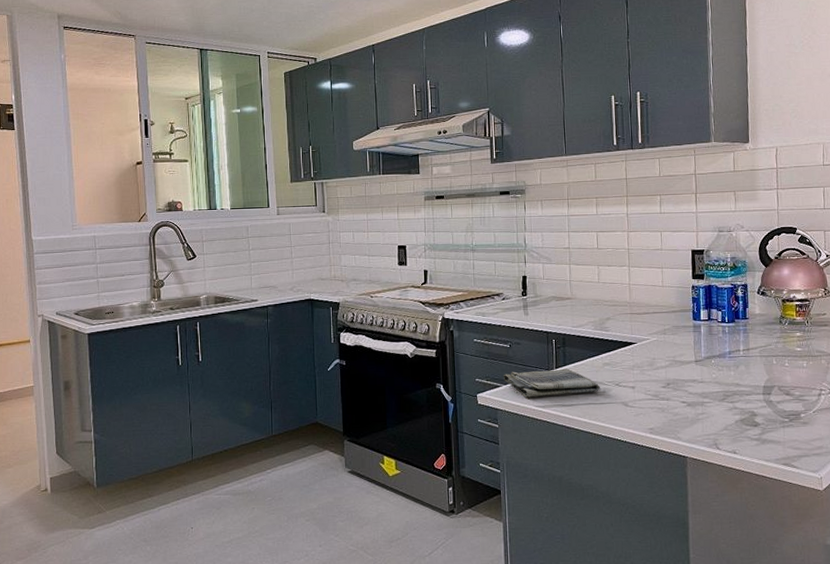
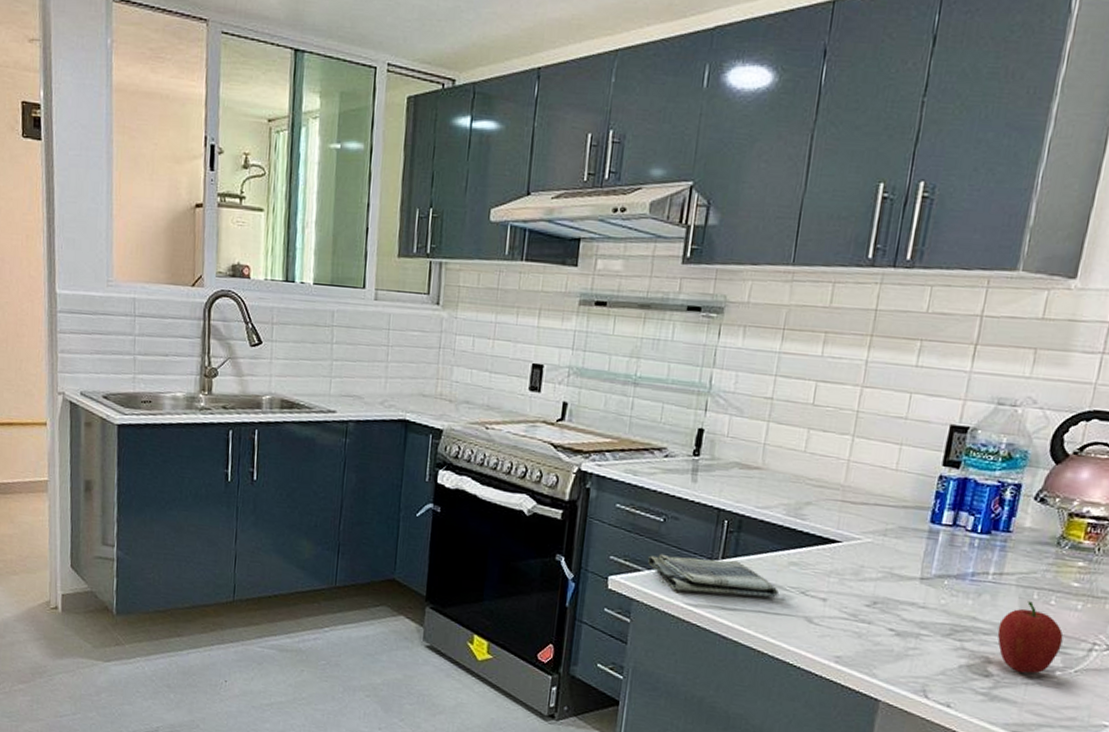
fruit: none [755,366,800,420] -> present [997,601,1064,674]

